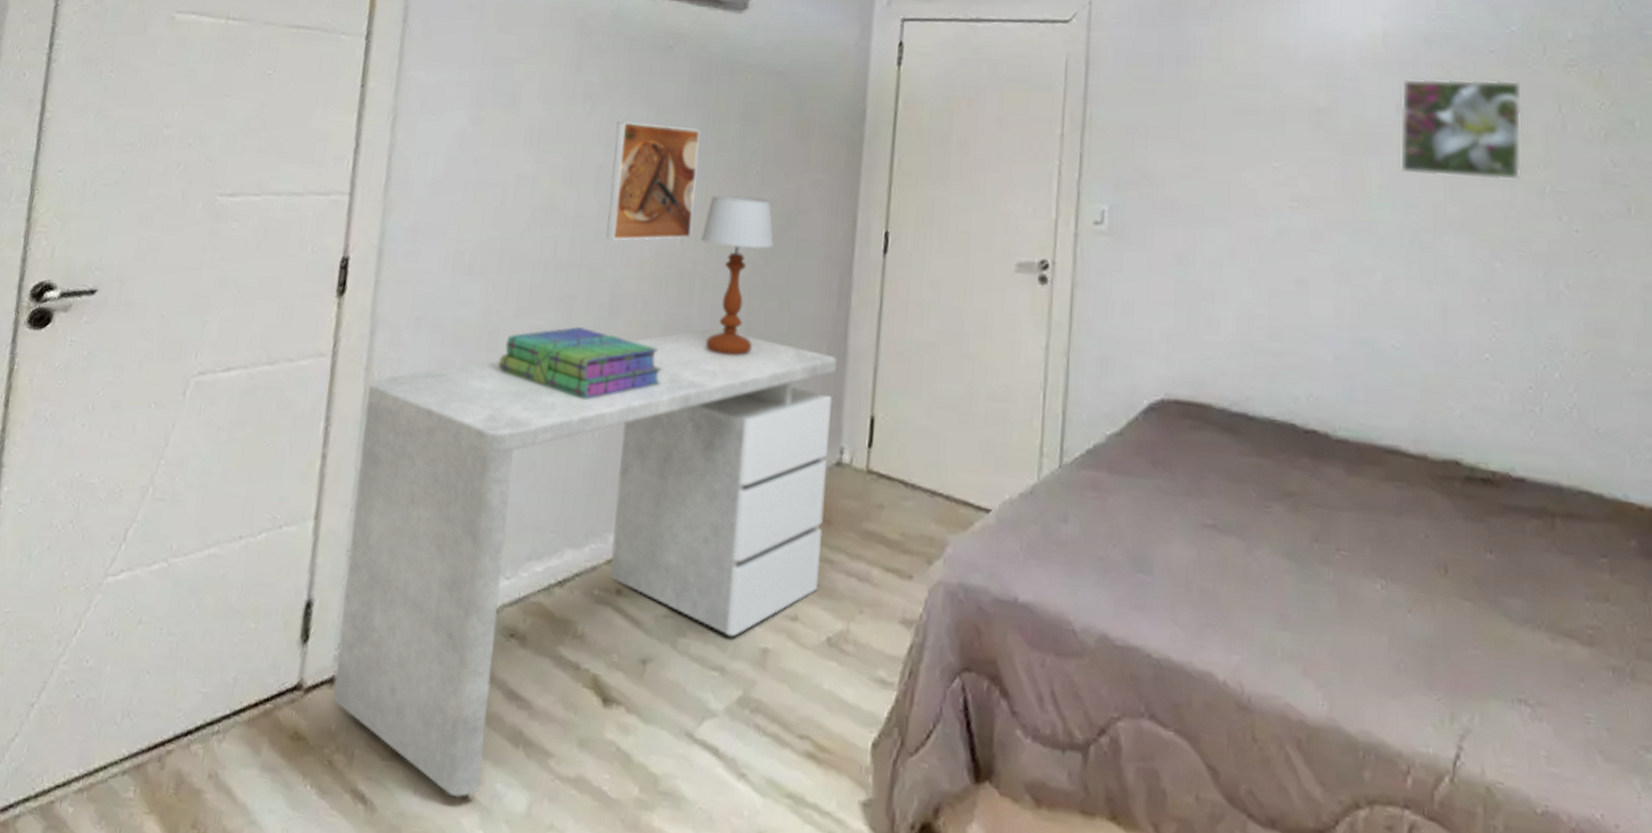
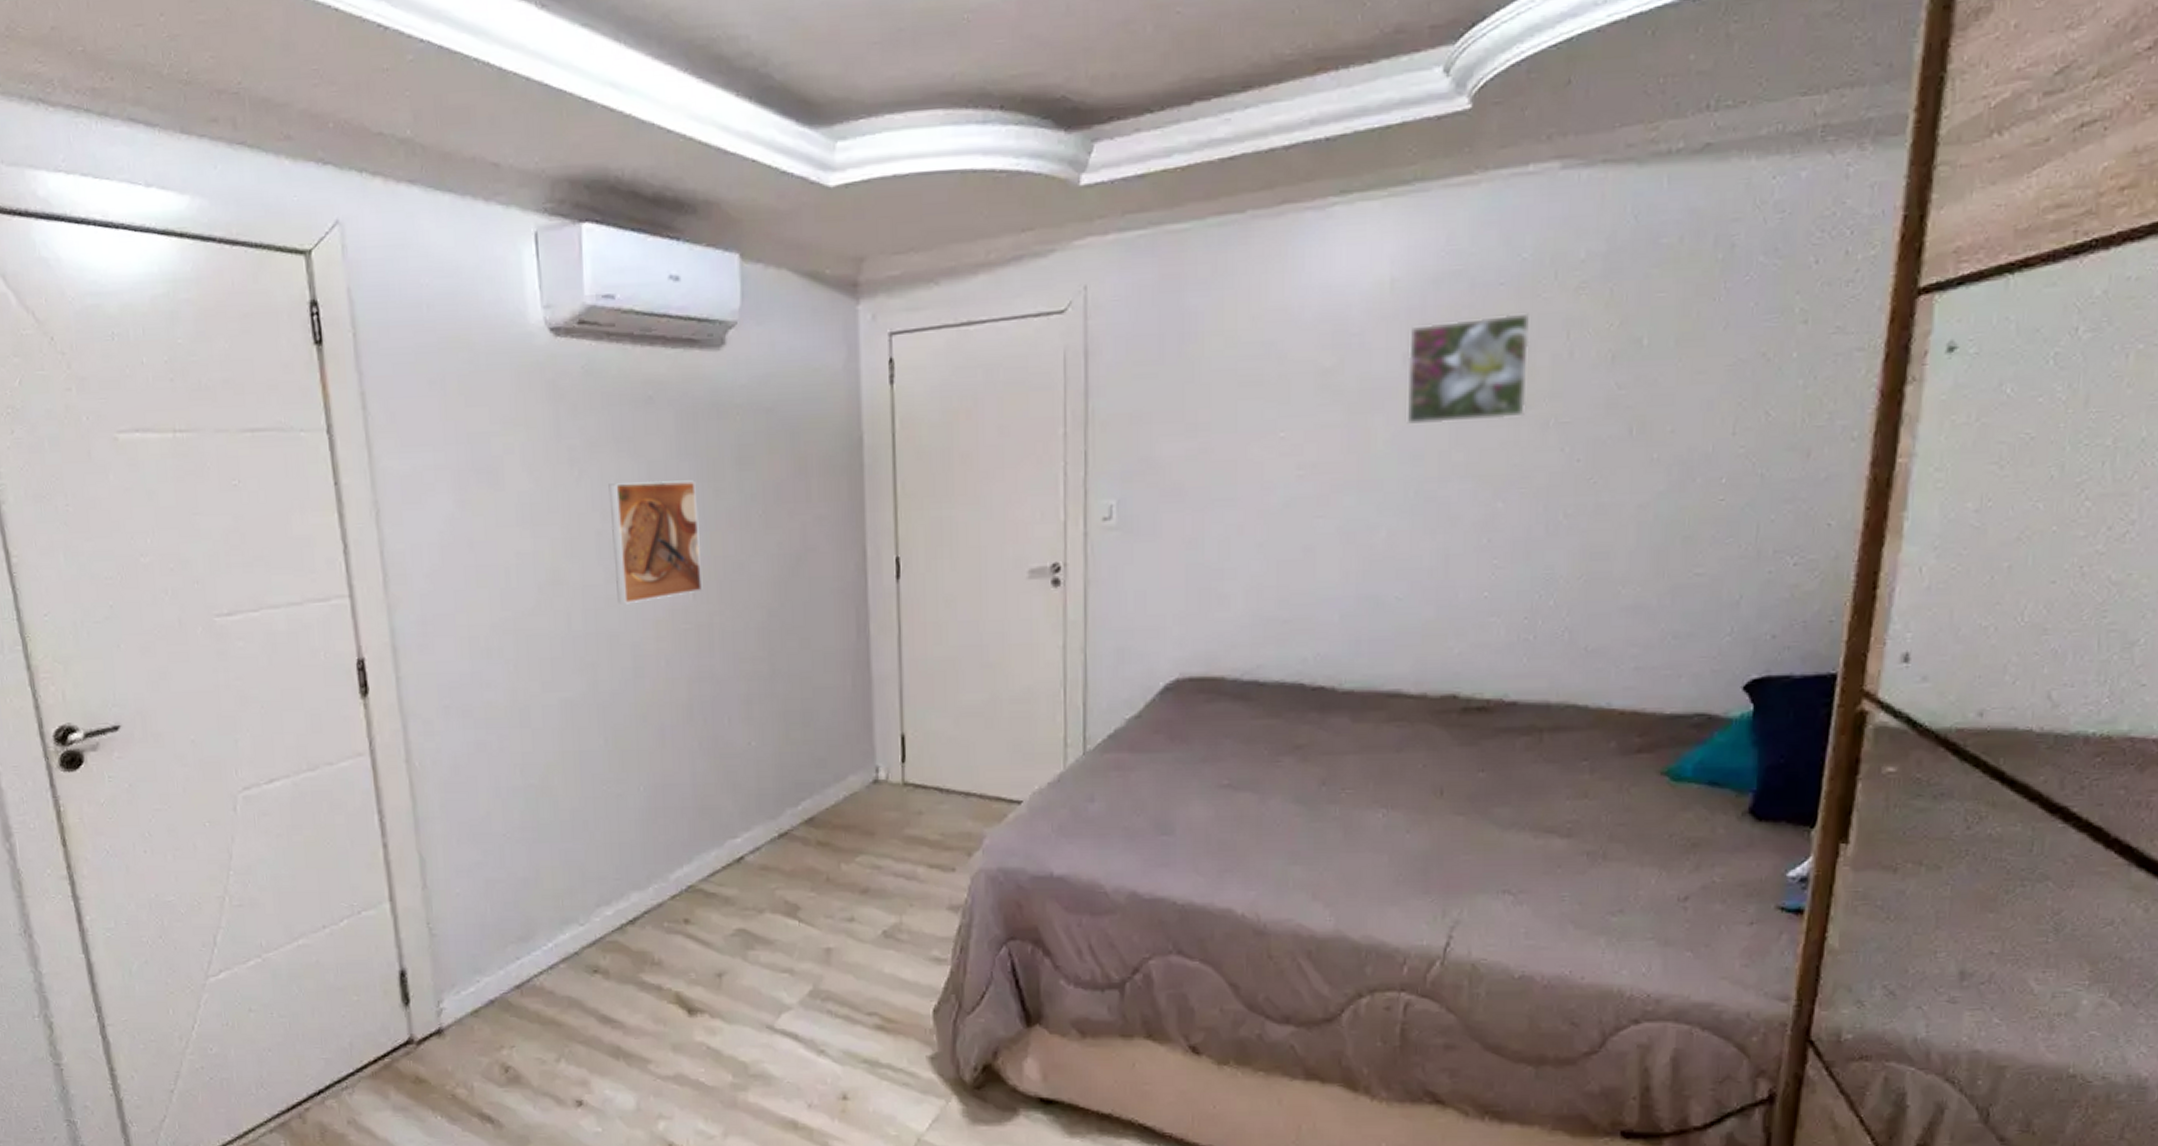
desk: present [333,327,838,797] -> none [412,674,869,1105]
stack of books: present [498,327,662,400] -> none [534,692,695,758]
table lamp: present [701,195,775,356] -> none [713,541,787,698]

